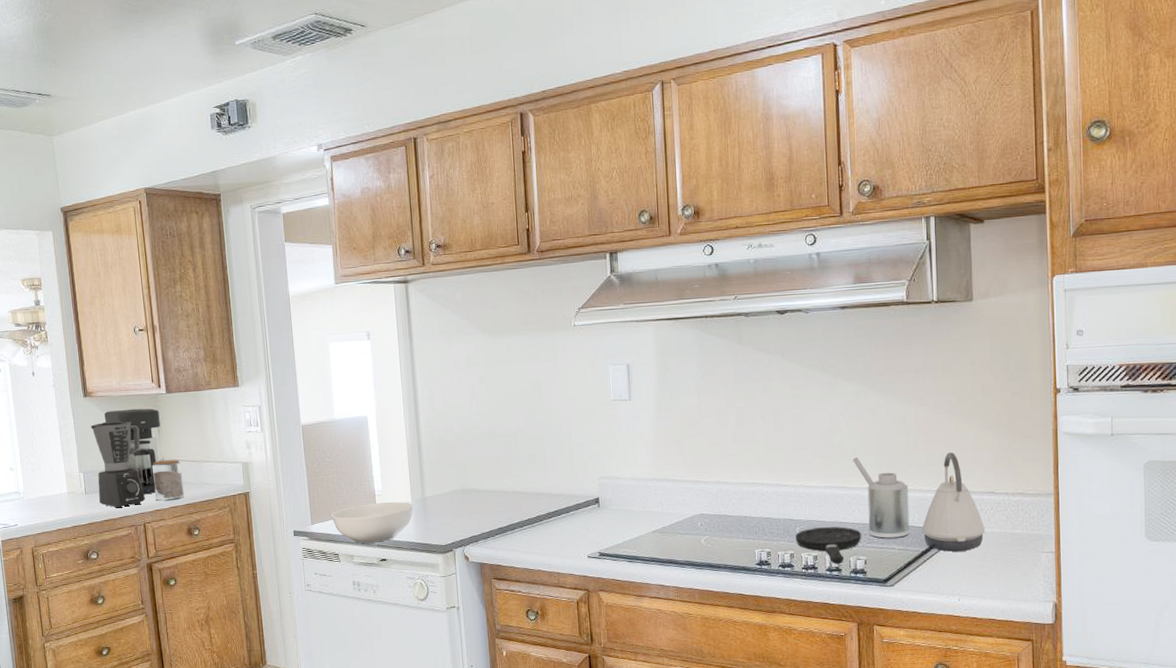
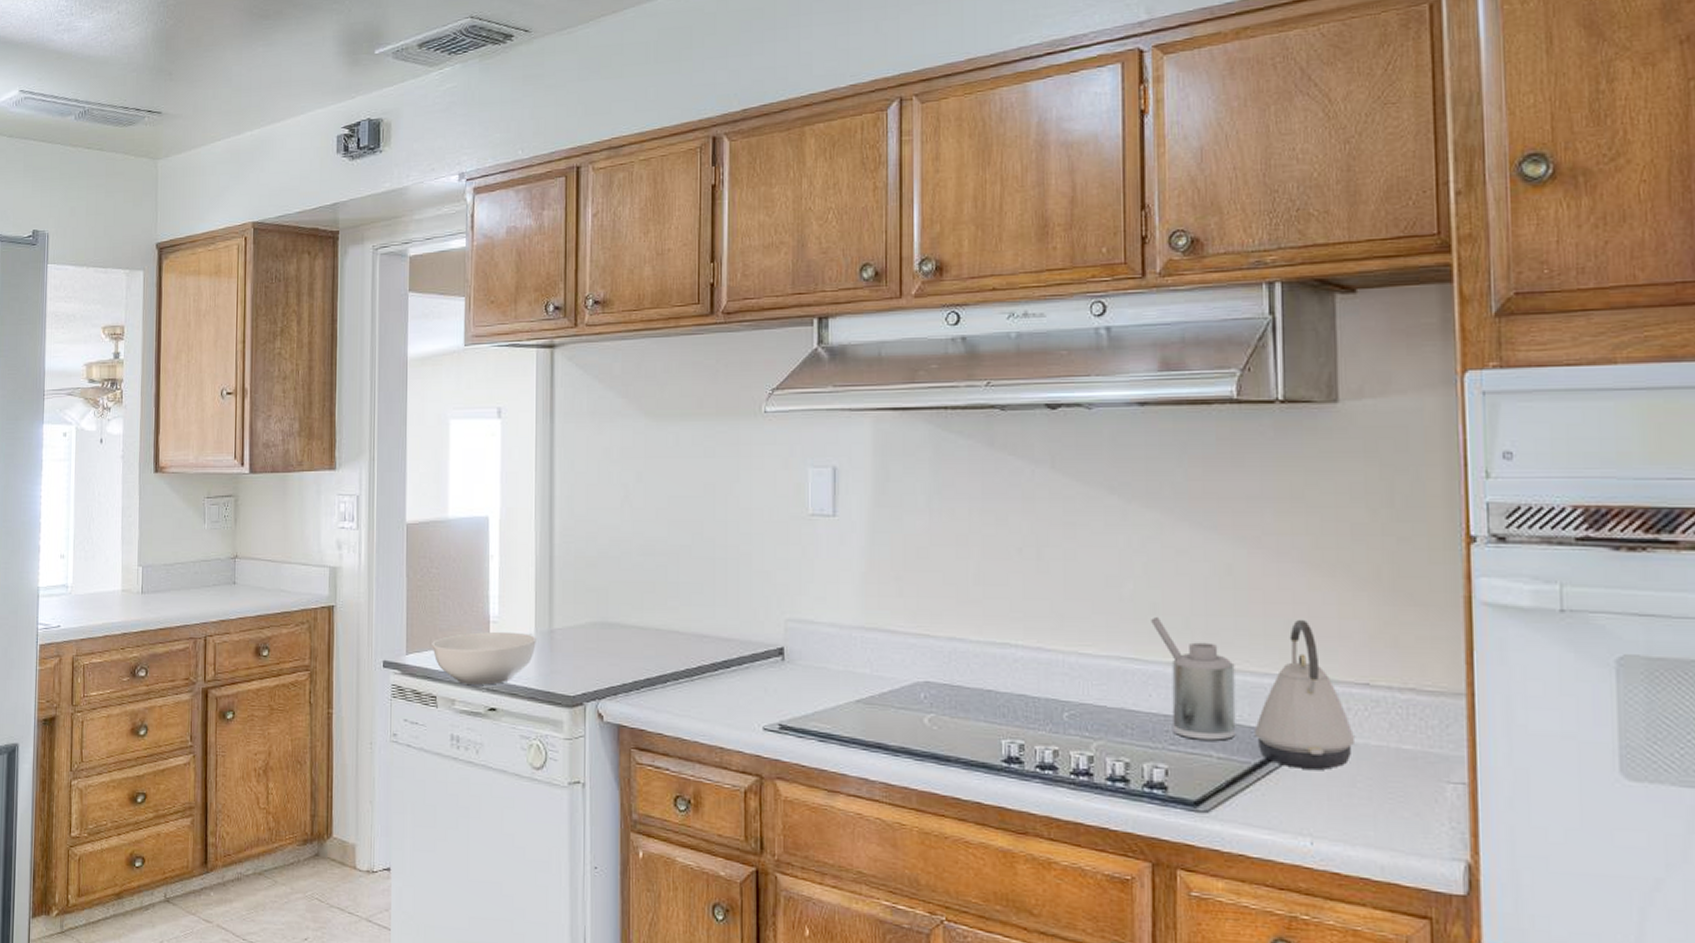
blender: present [91,420,145,508] -> none [157,504,213,615]
coffee maker: present [104,408,161,495] -> none [175,490,239,600]
jar: present [151,460,185,502] -> none [221,558,257,611]
frying pan: present [795,526,862,565] -> none [1062,714,1162,773]

